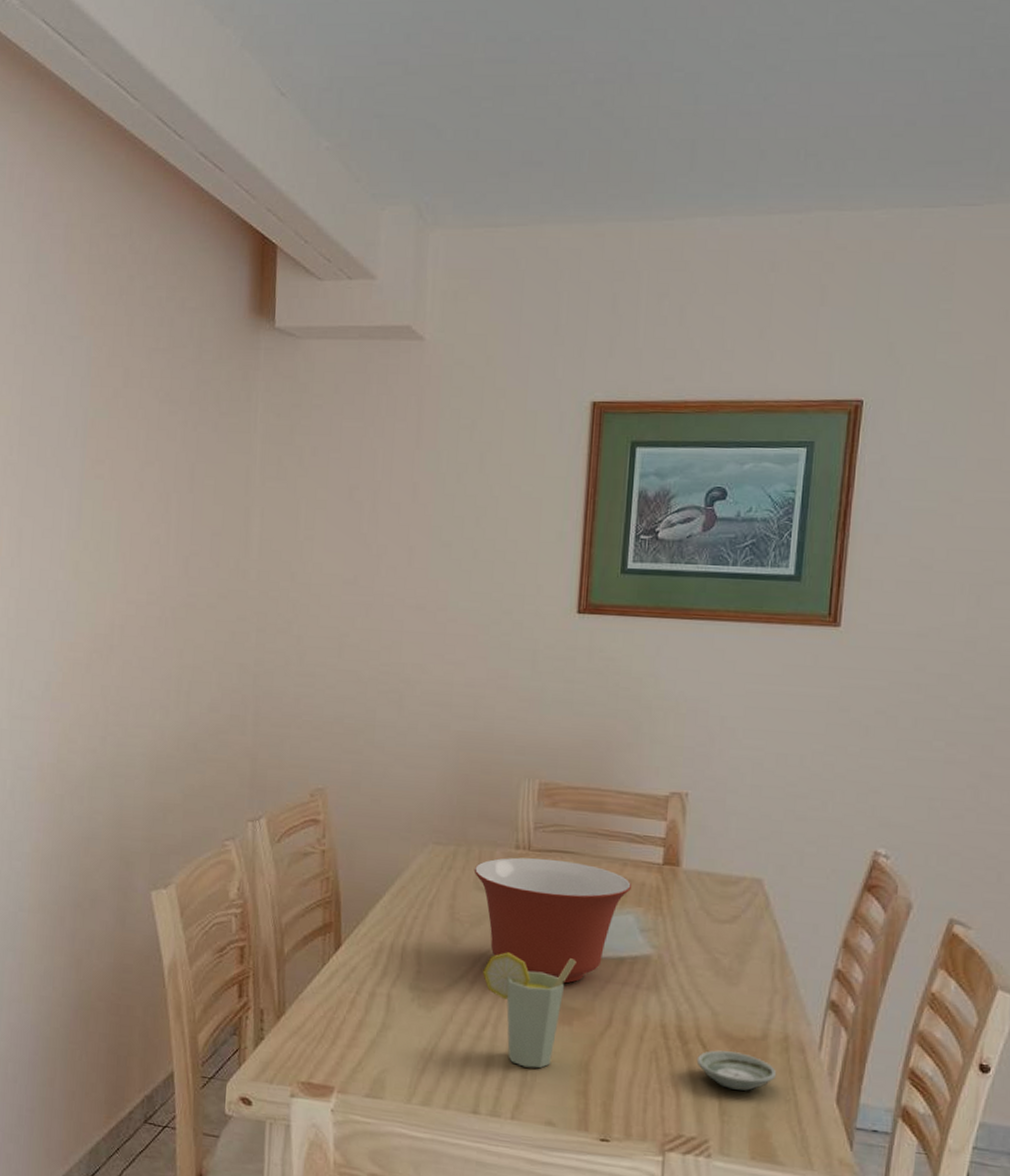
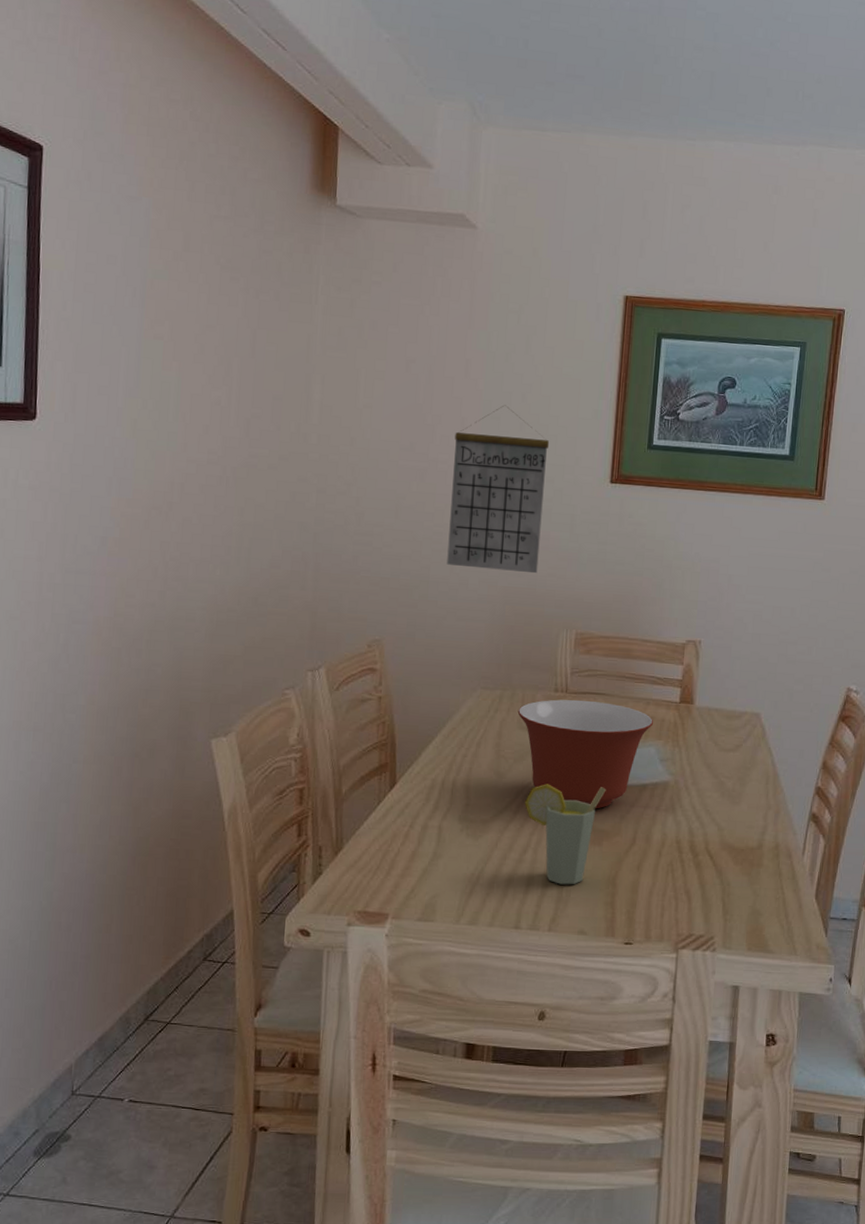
calendar: none [394,530,507,717] -> present [447,405,550,574]
saucer: present [696,1050,777,1091] -> none [705,859,769,893]

